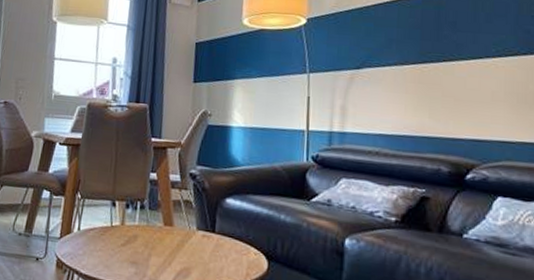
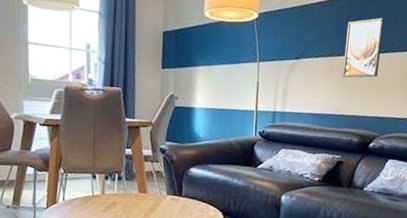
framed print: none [419,16,474,91] -> present [342,17,385,78]

